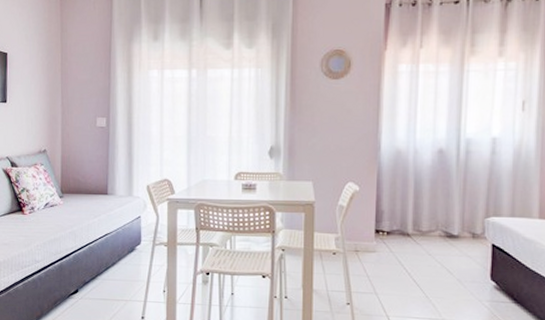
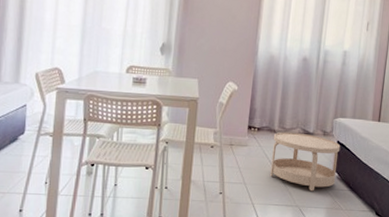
side table: none [407,235,497,304] -> present [270,132,341,192]

